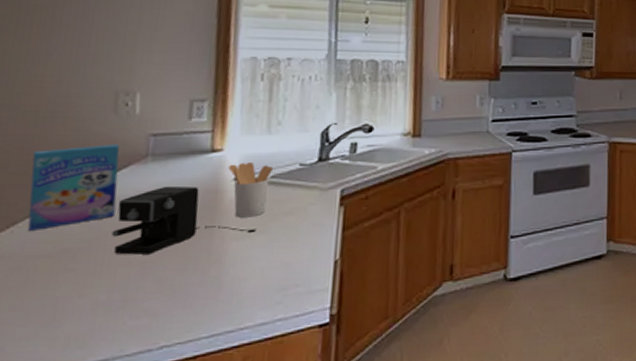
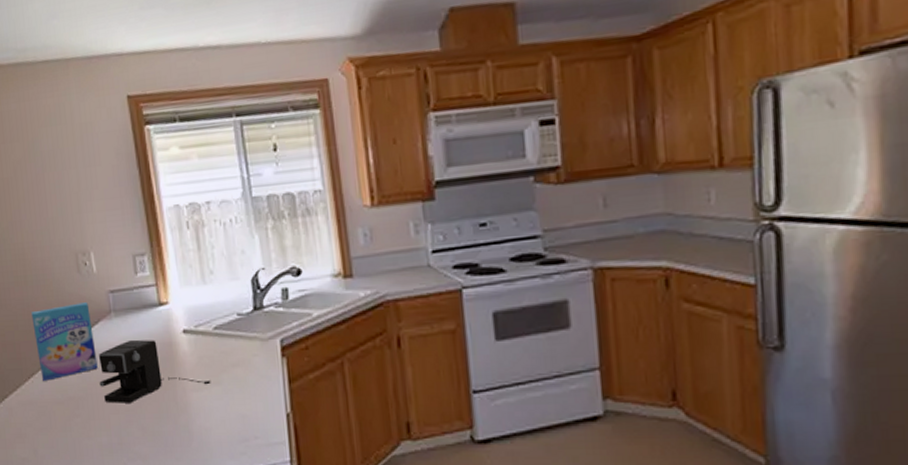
utensil holder: present [228,162,274,218] -> none [176,314,215,370]

